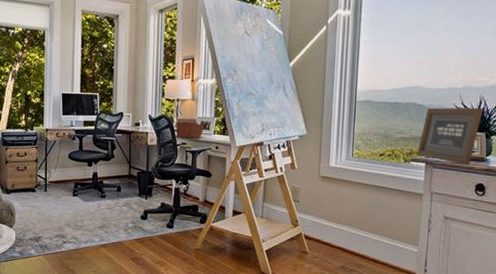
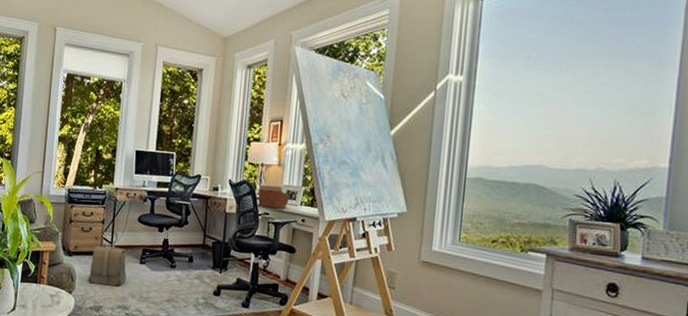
backpack: none [26,180,61,218] -> present [88,243,127,287]
picture frame: present [417,107,484,165] -> none [536,190,619,261]

